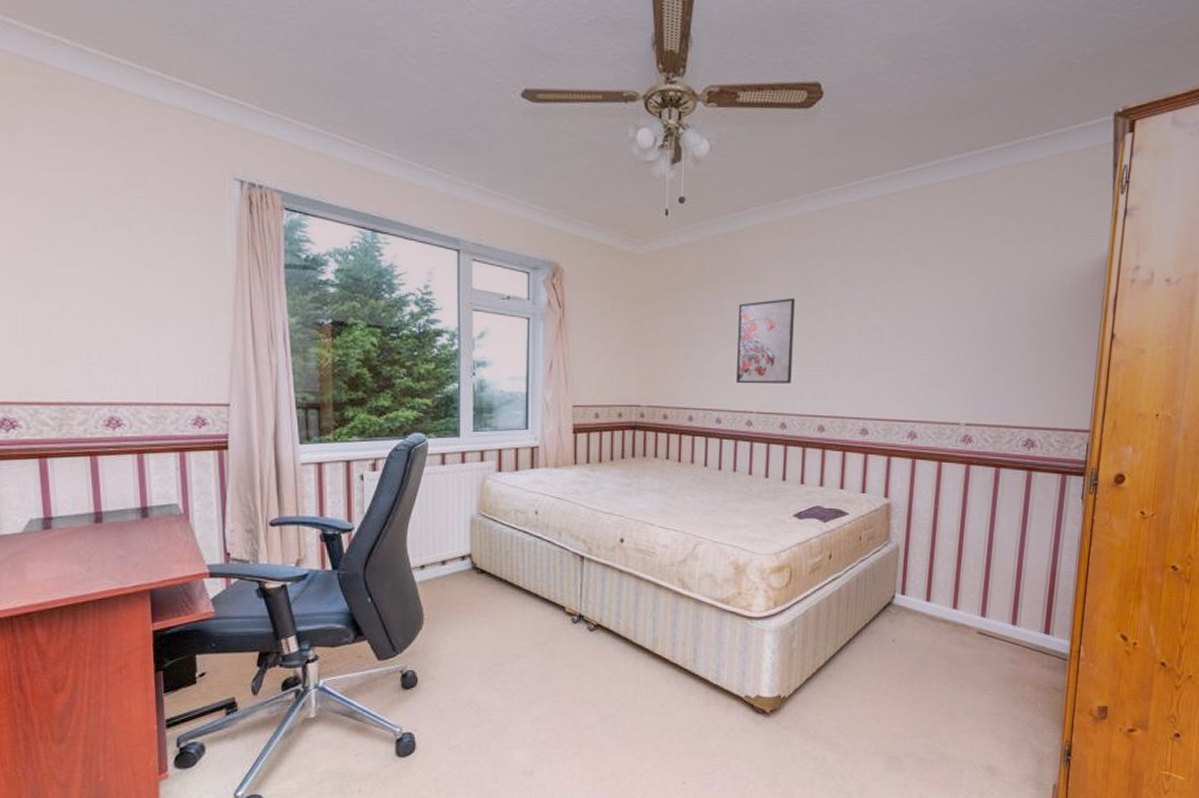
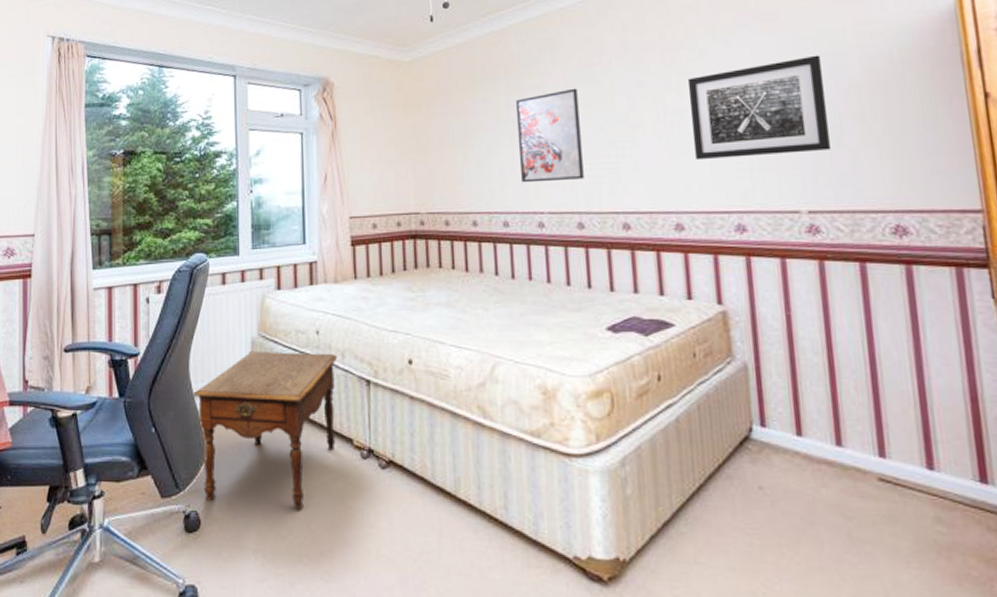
side table: none [411,528,555,667] -> present [193,350,338,510]
wall art: none [885,288,999,374] -> present [687,55,832,161]

